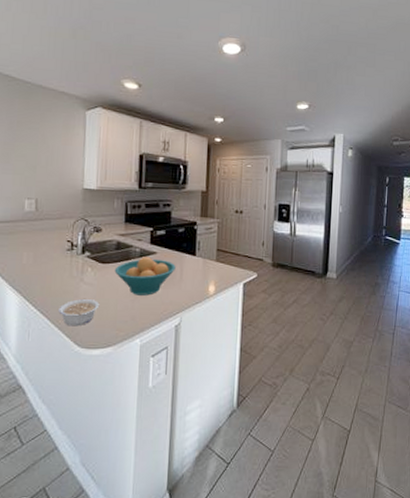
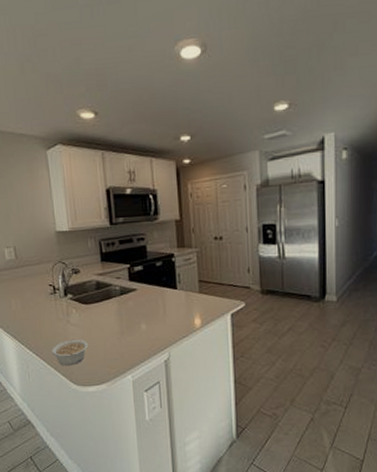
fruit bowl: present [114,257,176,296] -> none [97,294,158,333]

